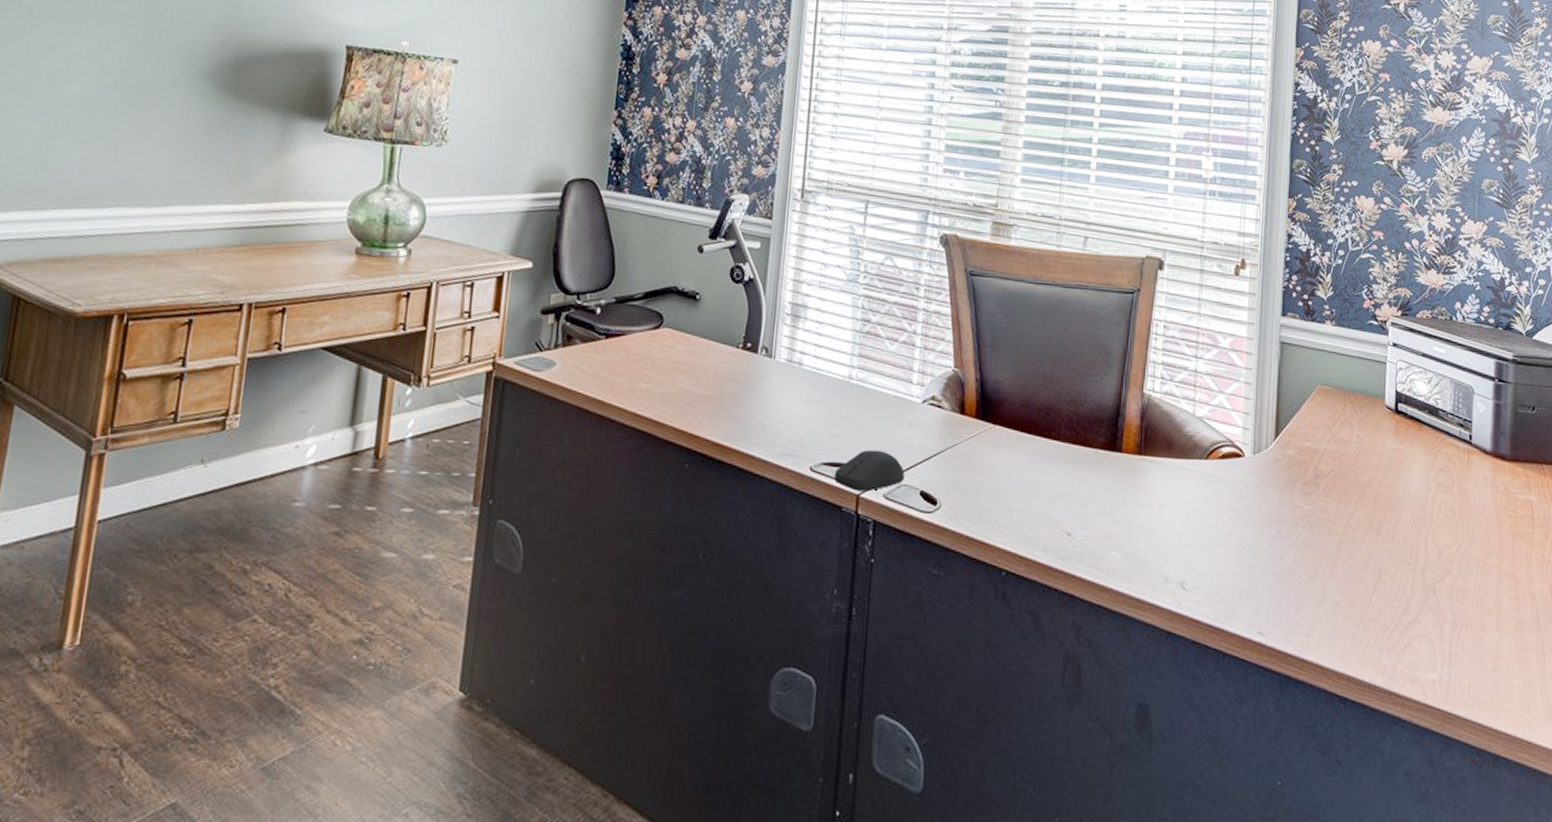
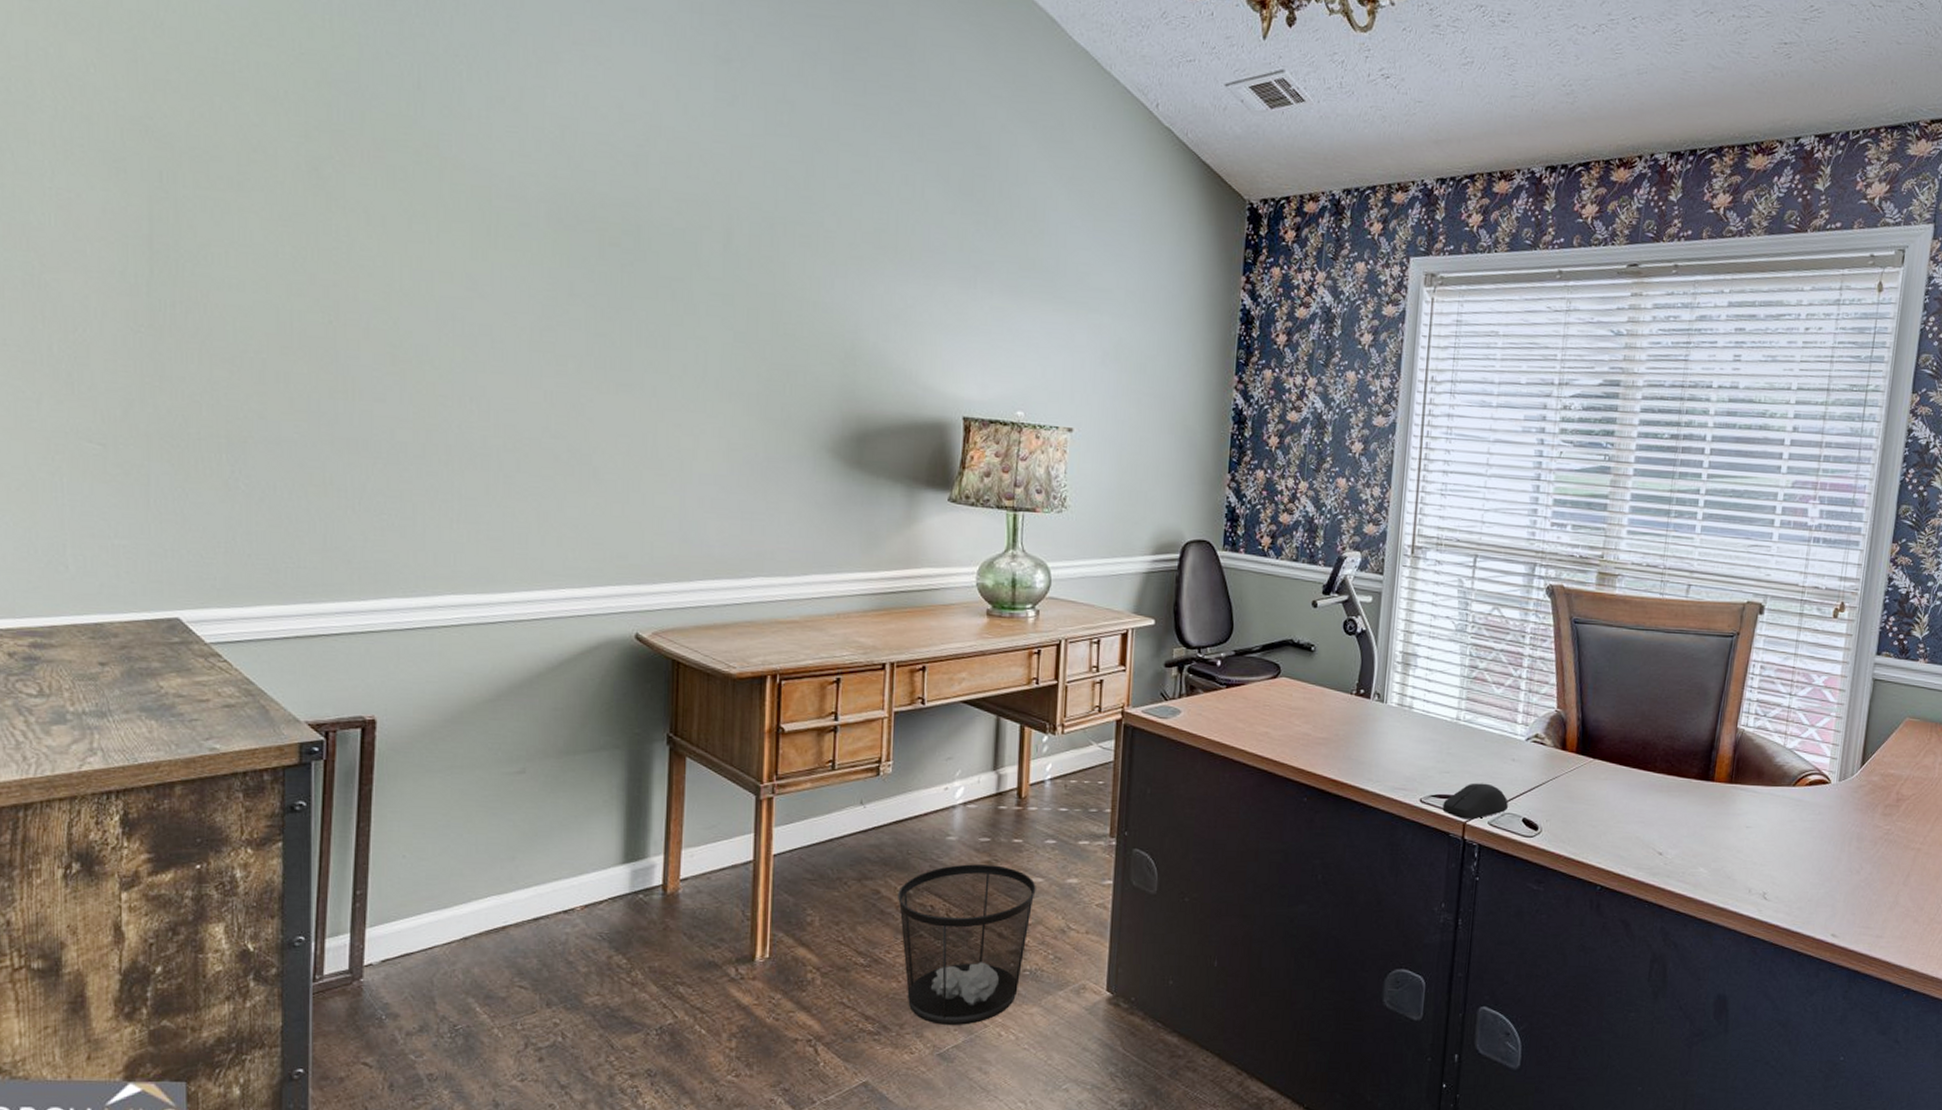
waste bin: none [232,535,388,732] -> present [898,864,1036,1025]

